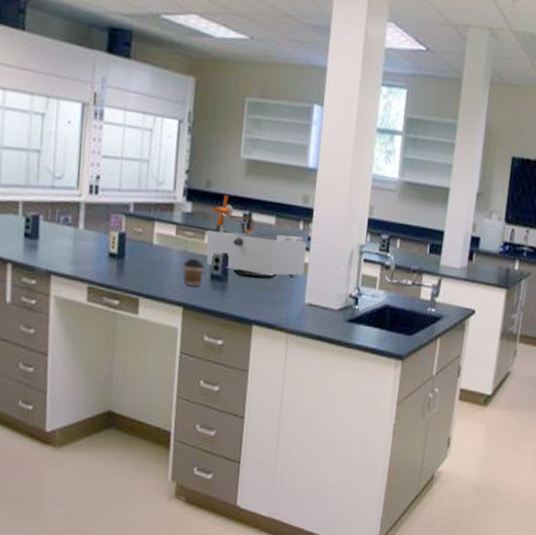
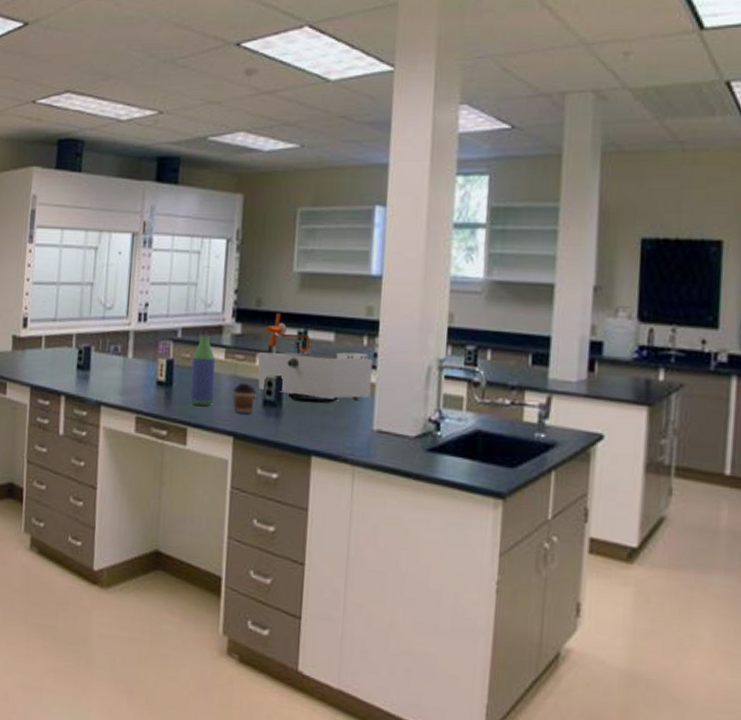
bottle: none [142,211,166,278] -> present [190,335,215,406]

